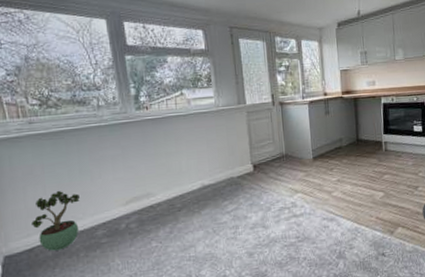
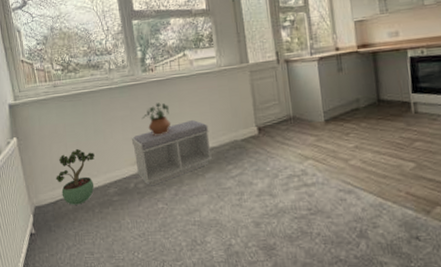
bench: none [122,158,209,226] -> present [131,120,213,186]
potted plant: none [134,141,167,175] -> present [141,103,171,136]

